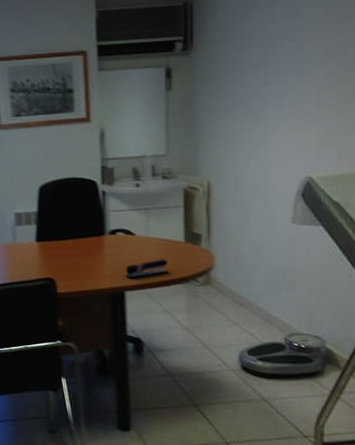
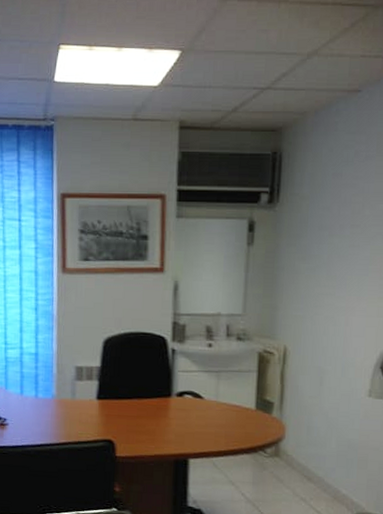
stapler: present [125,259,169,278] -> none [191,426,237,445]

